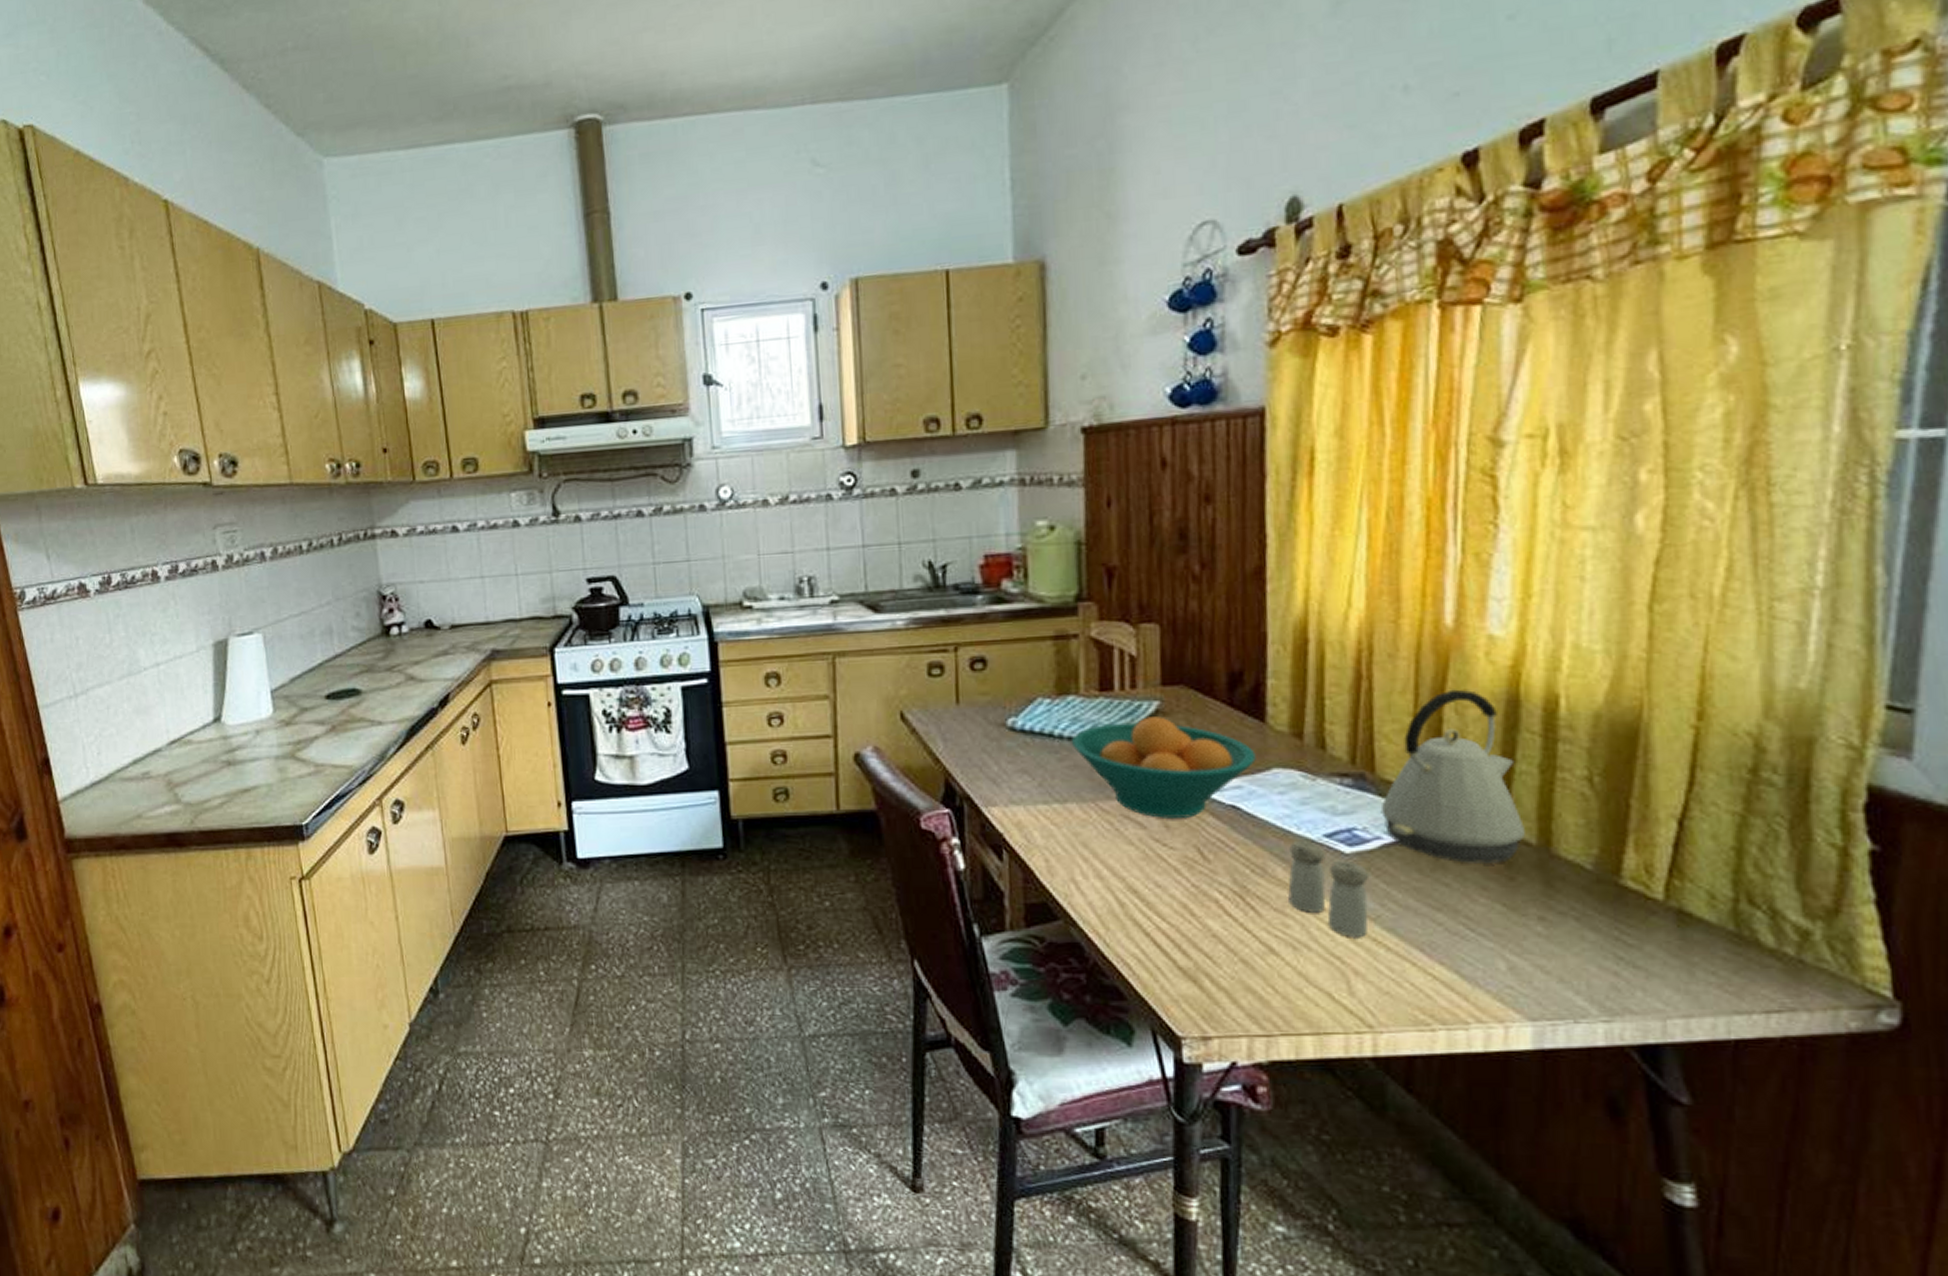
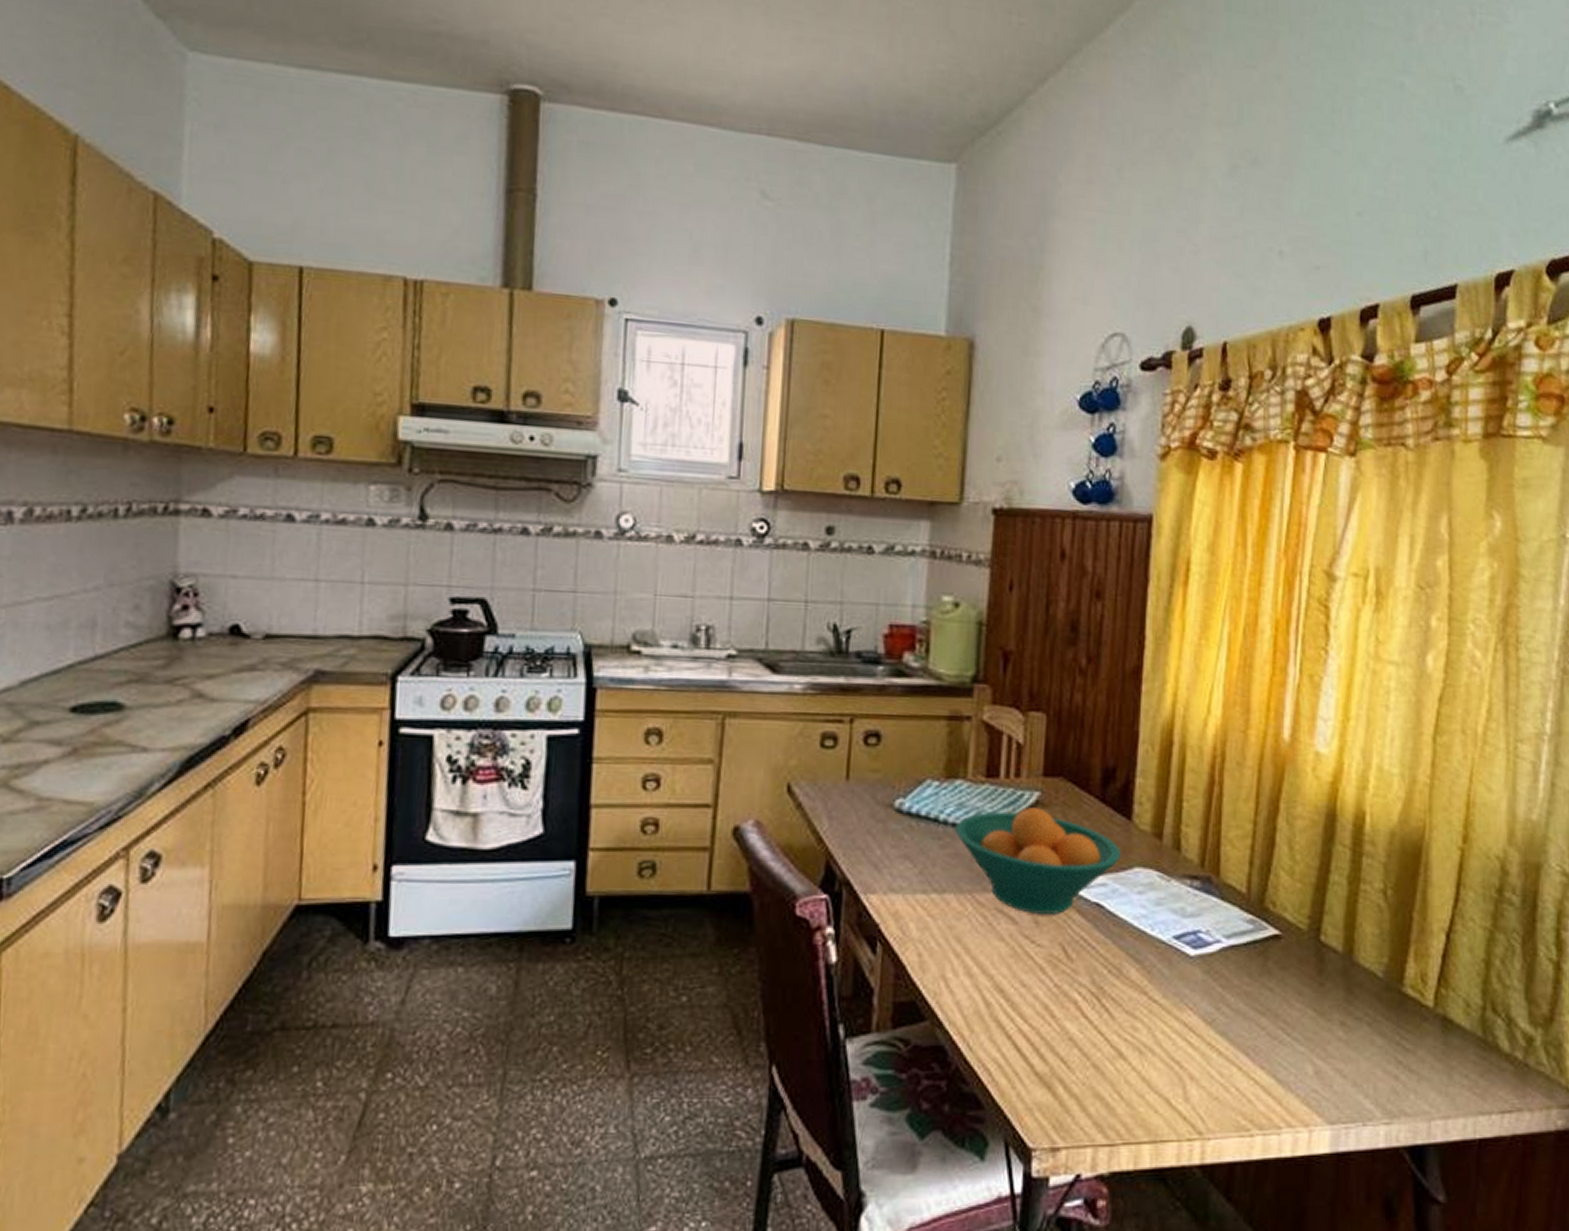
salt and pepper shaker: present [1288,841,1369,937] -> none [1139,942,1207,1041]
kettle: present [1380,689,1525,863] -> none [1222,800,1334,969]

